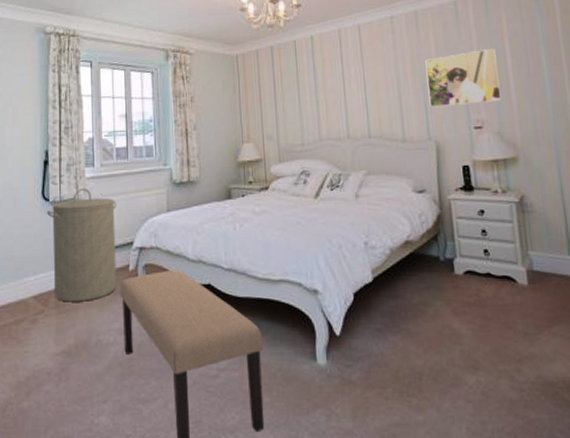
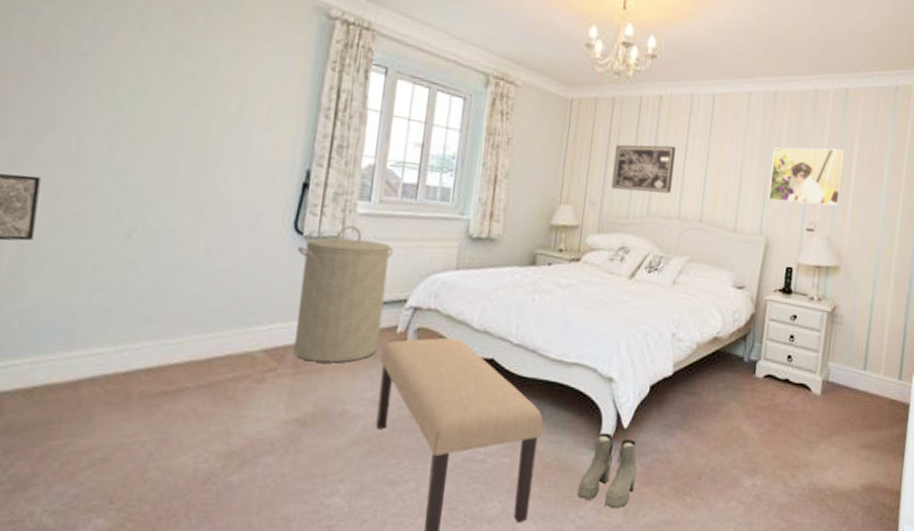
wall art: none [281,77,337,122] -> present [611,144,676,194]
boots: none [304,342,359,414] -> present [577,433,638,509]

